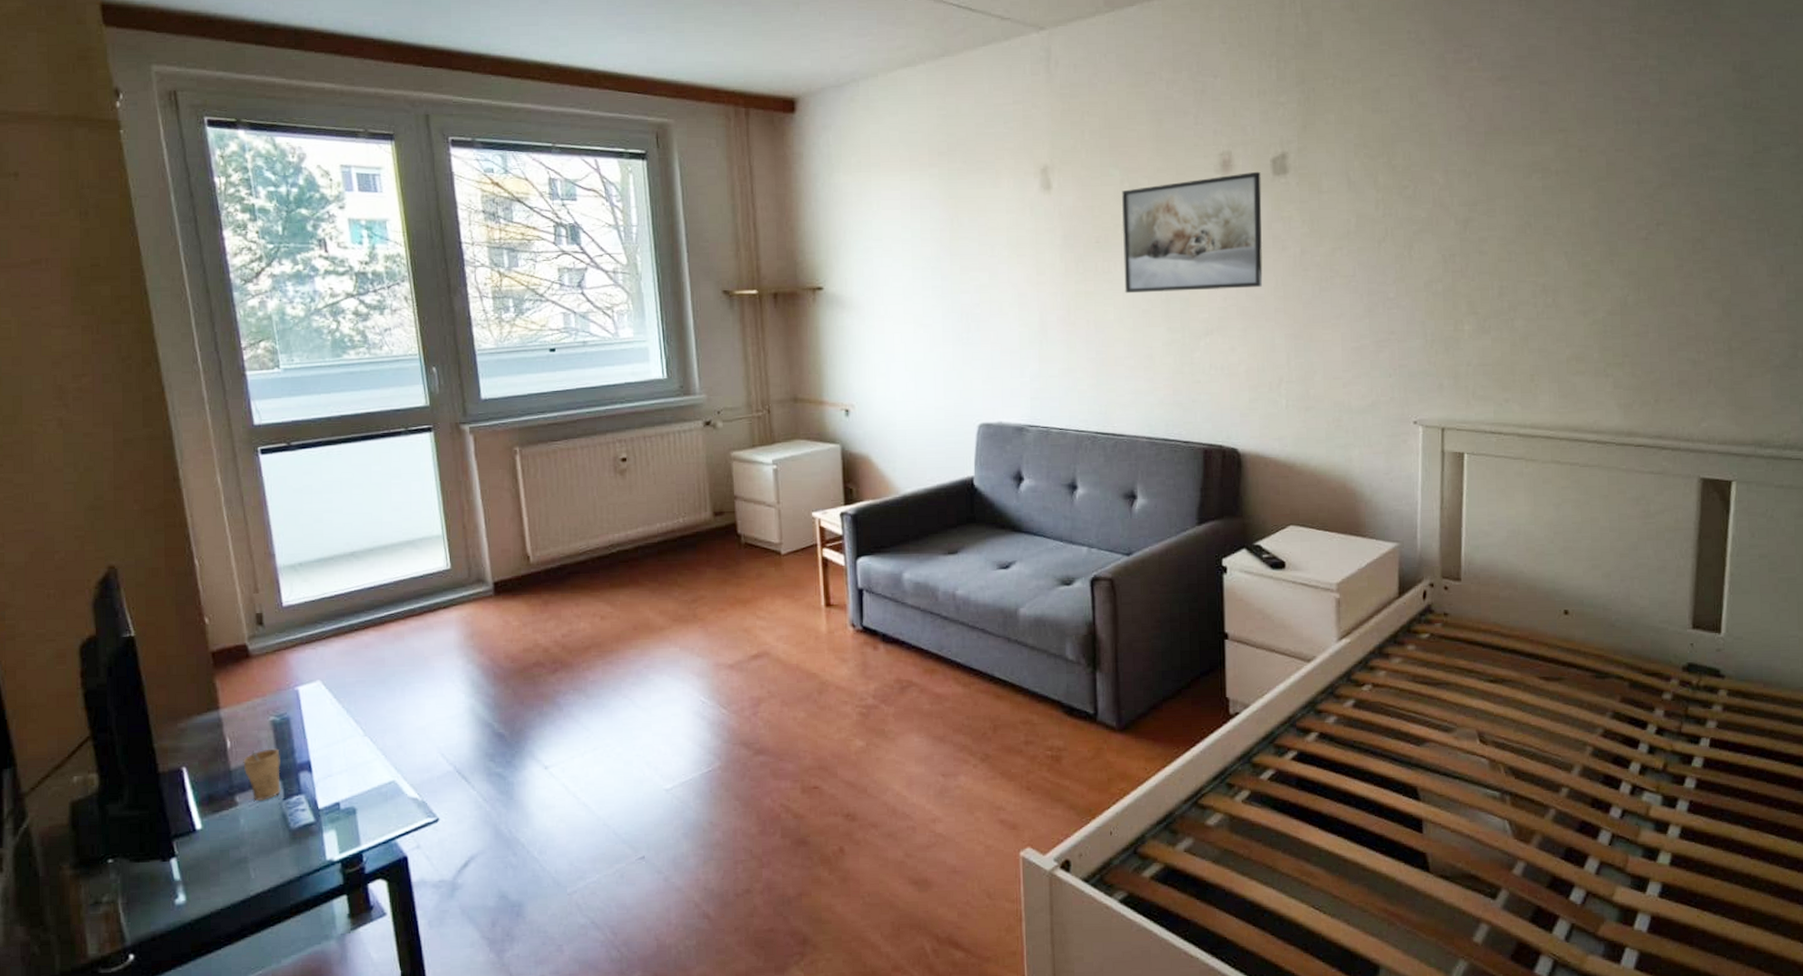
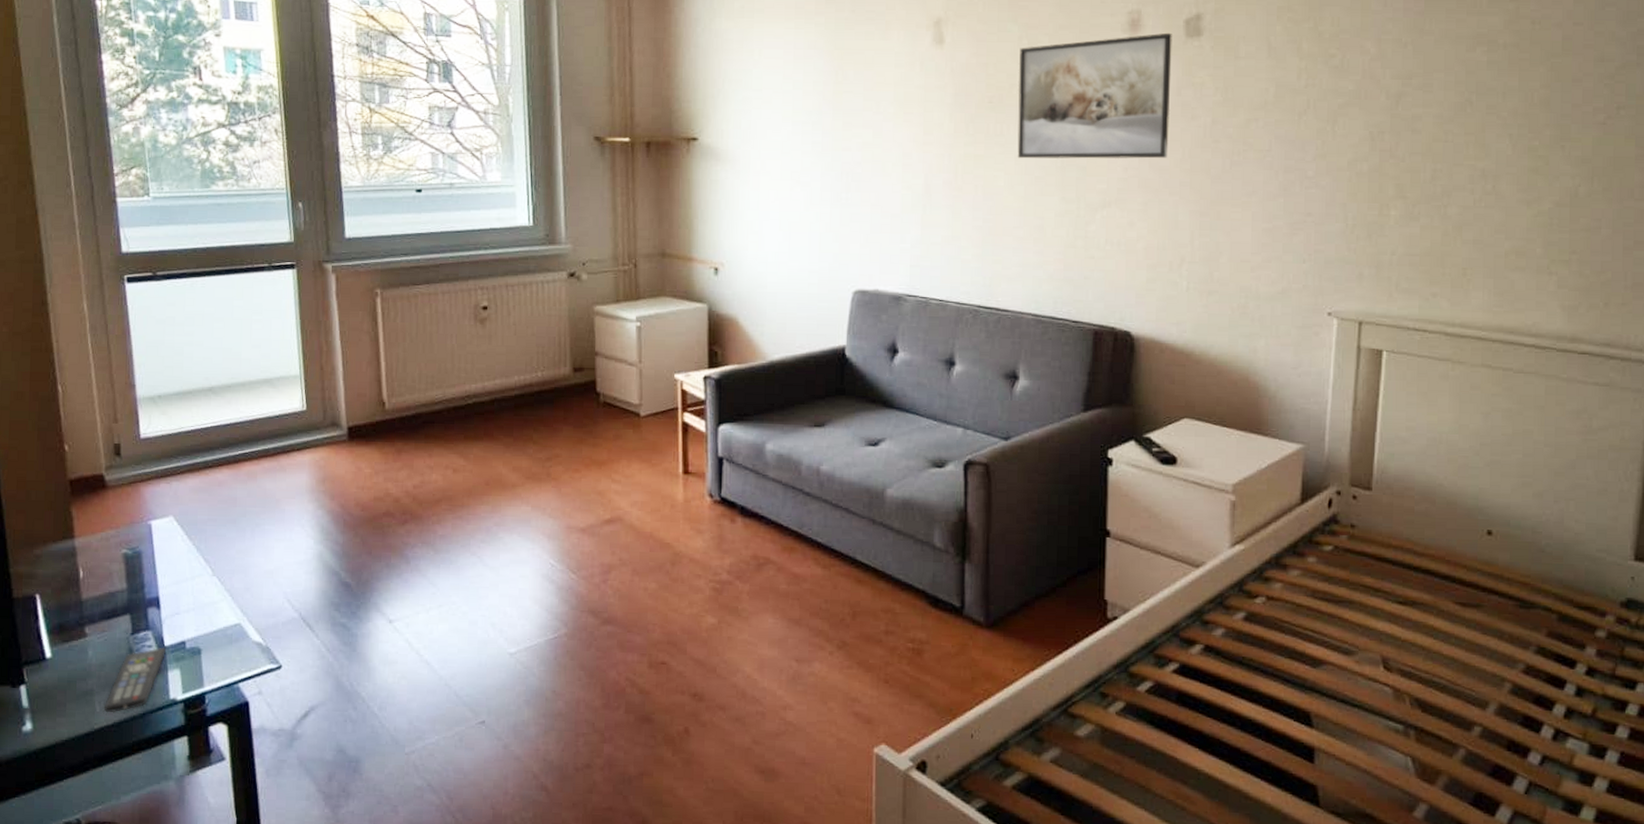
cup: present [243,748,281,801] -> none [94,581,130,634]
remote control: none [260,809,320,879] -> present [105,647,166,713]

